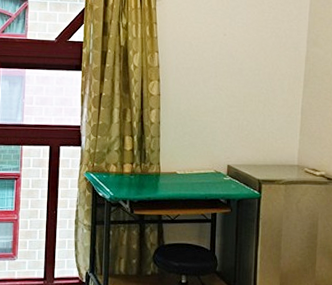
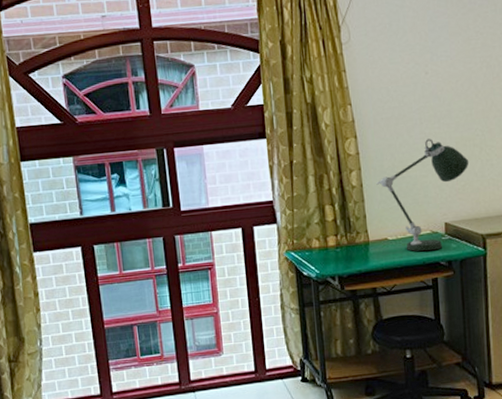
desk lamp: none [172,90,254,189] -> present [376,139,469,252]

